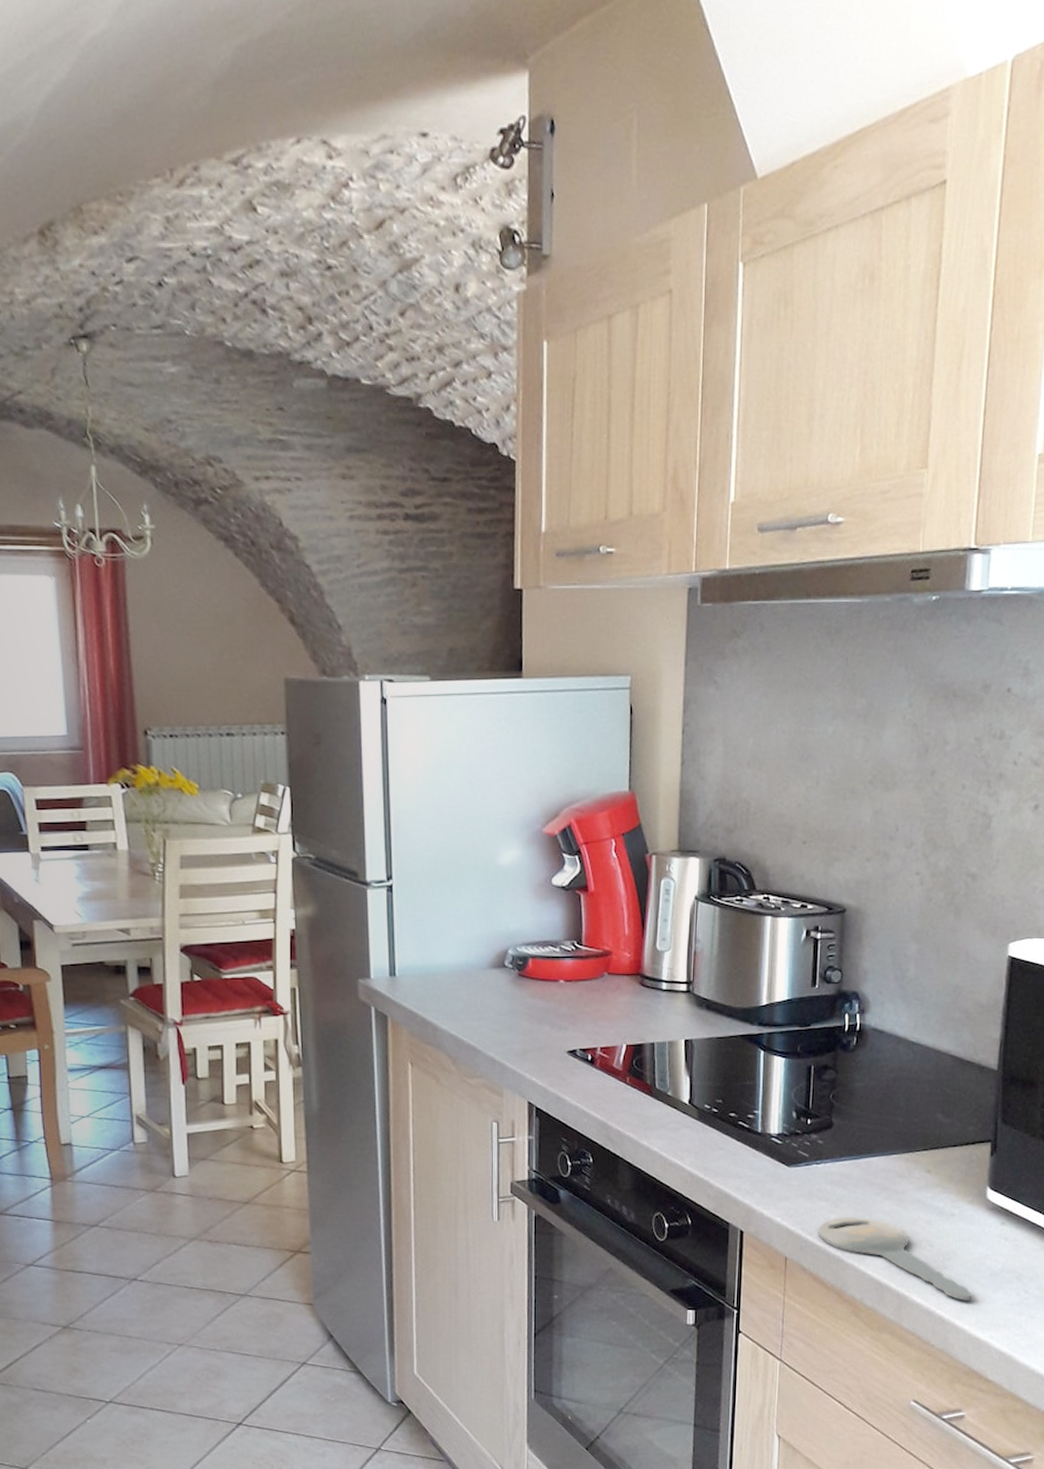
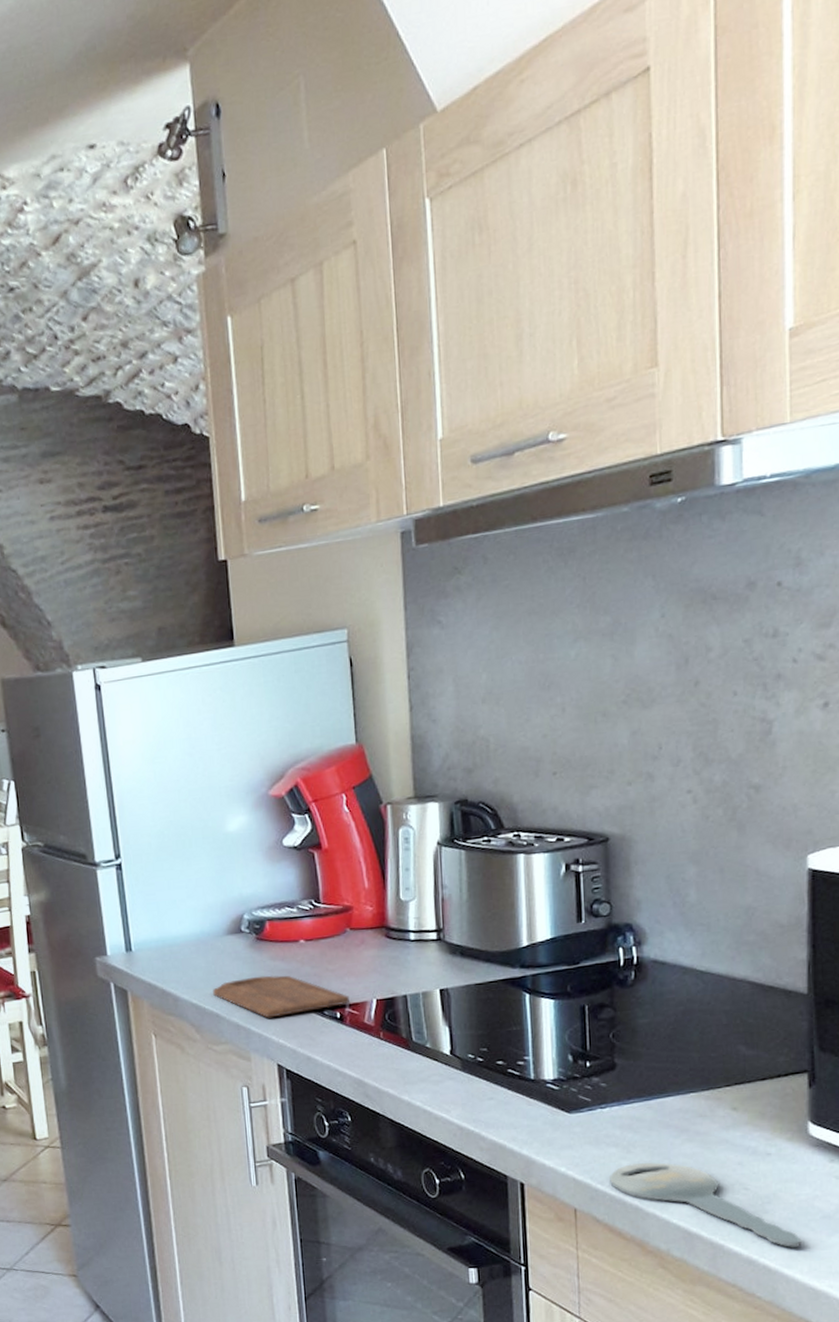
cutting board: none [472,1012,601,1055] -> present [213,975,349,1018]

